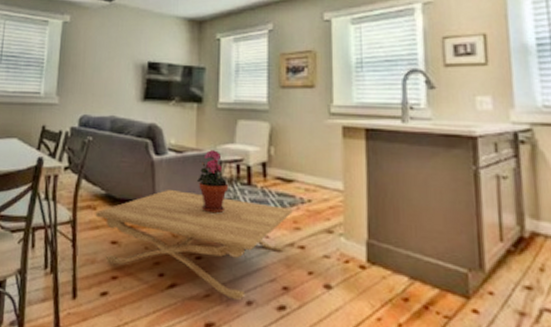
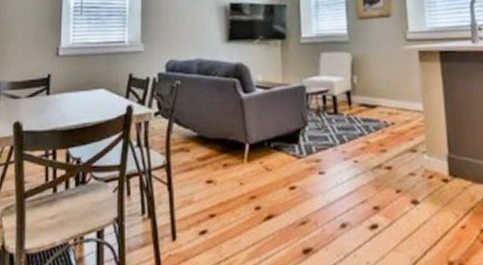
coffee table: present [95,189,293,301] -> none [189,124,378,225]
potted plant: present [197,150,229,214] -> none [286,84,317,144]

